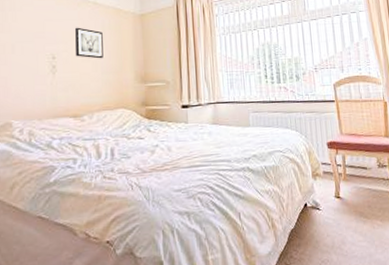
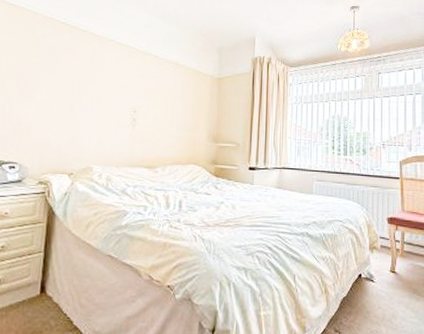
wall art: present [74,27,103,59] -> none [154,85,181,116]

